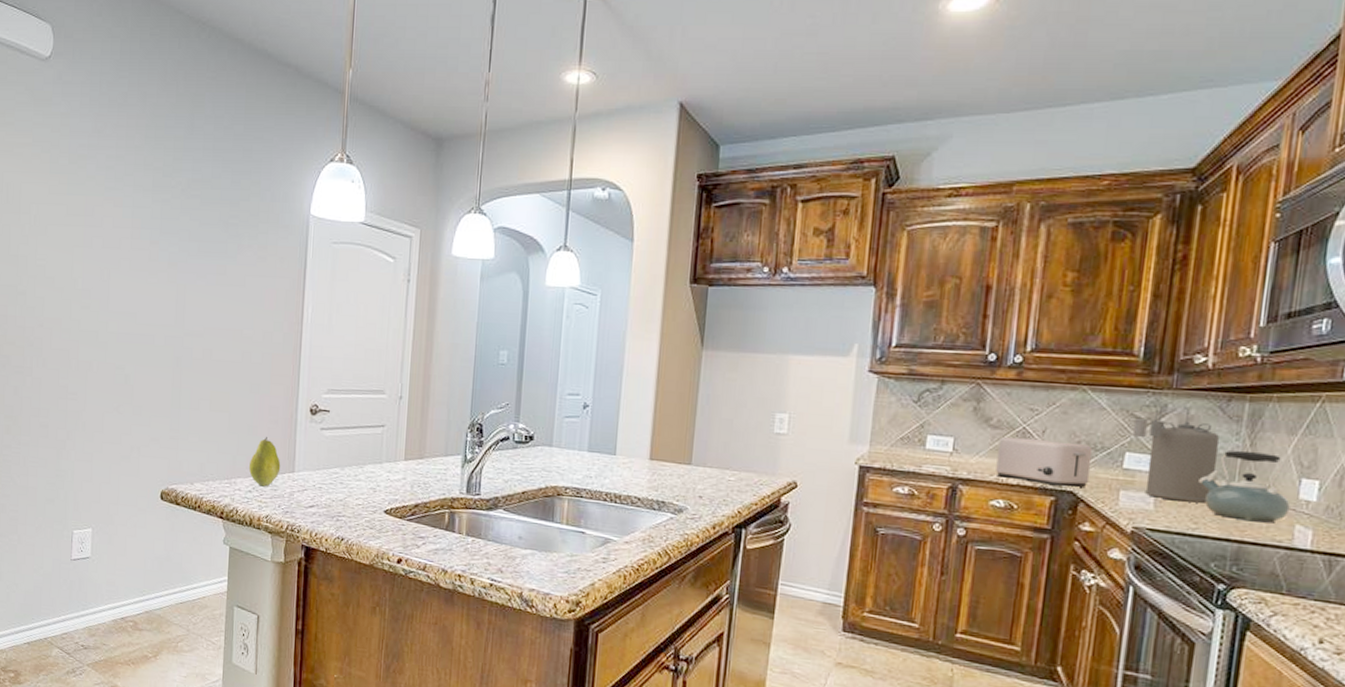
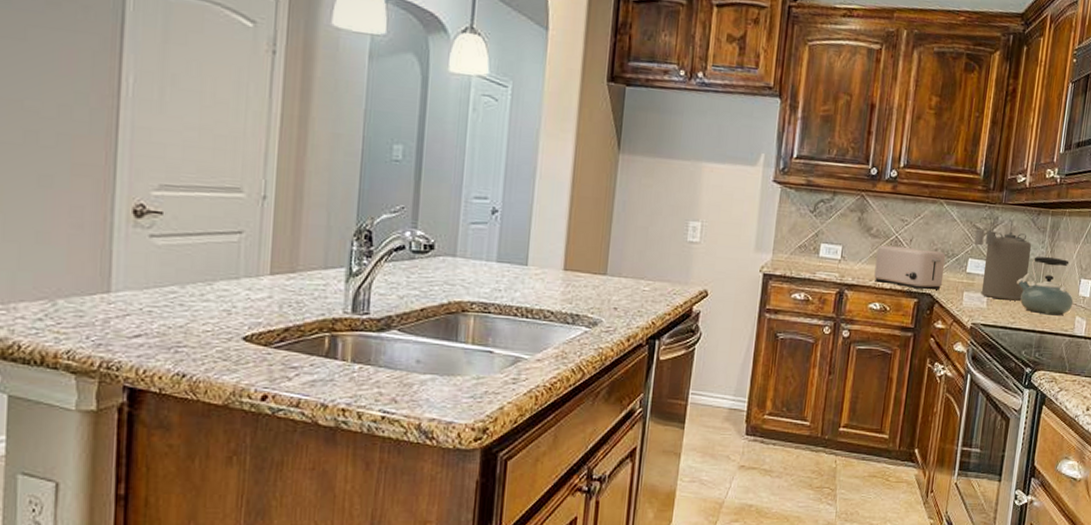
fruit: present [248,437,281,487] -> none [37,246,89,313]

